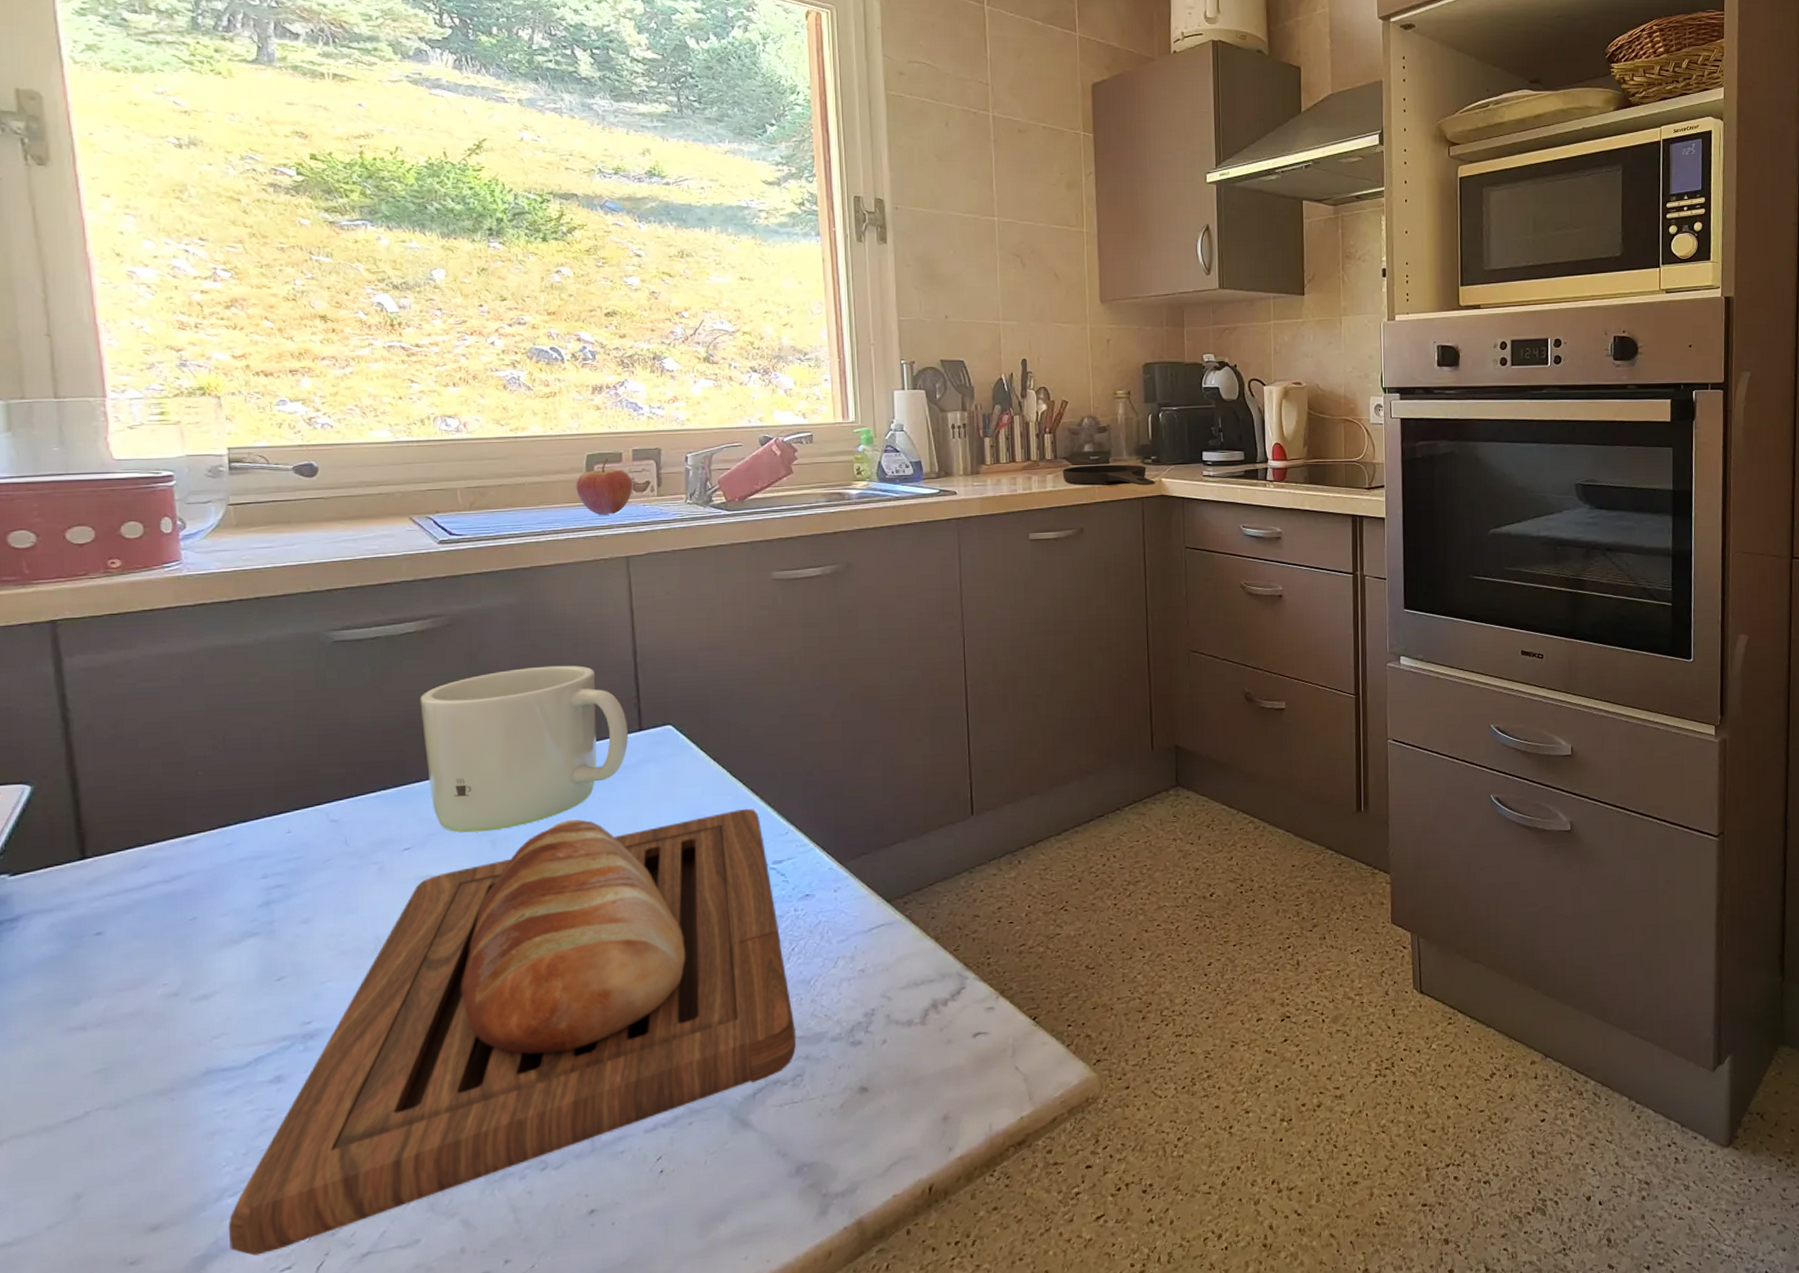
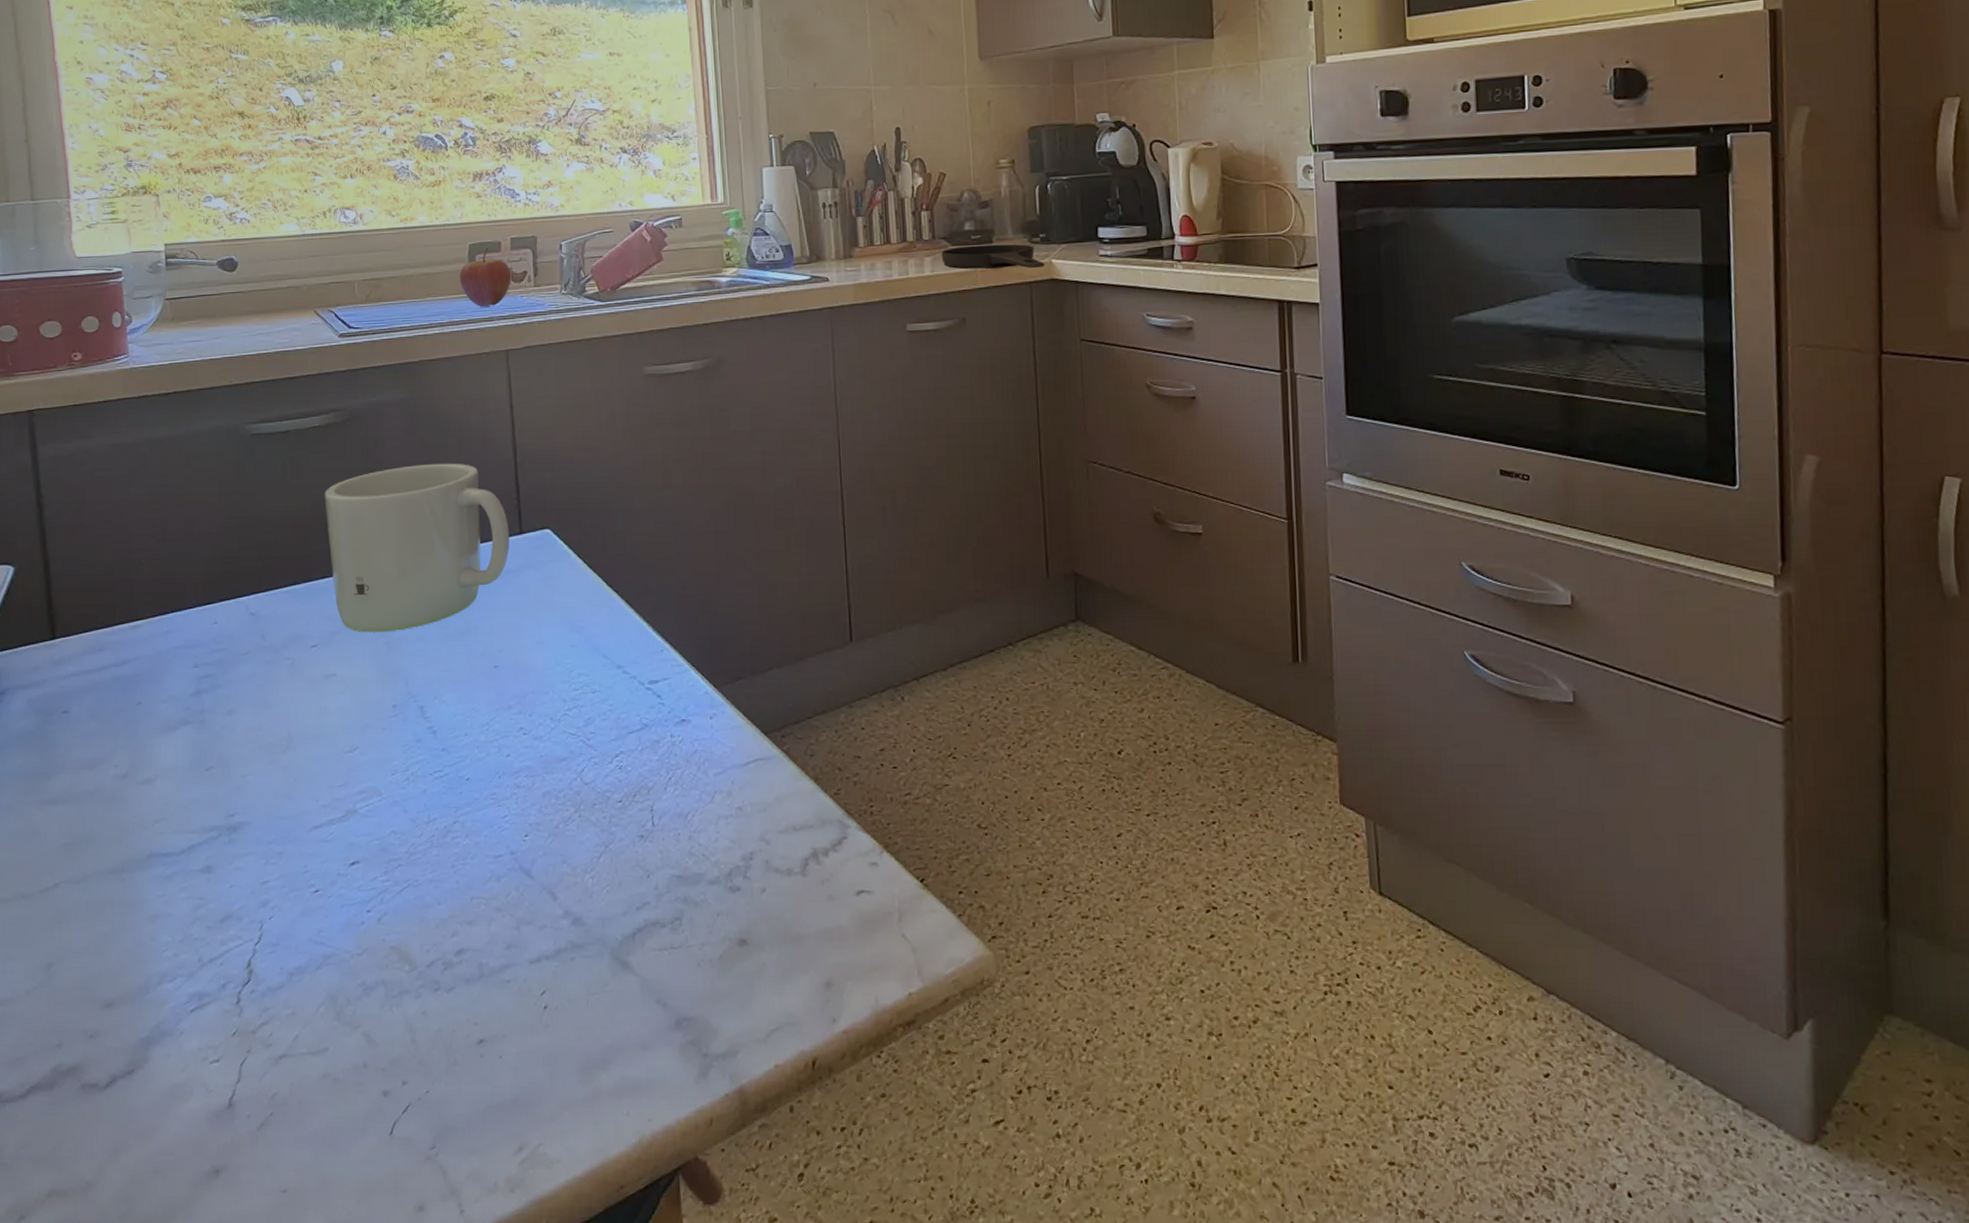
bread loaf: present [228,808,797,1256] -> none [167,621,675,1044]

